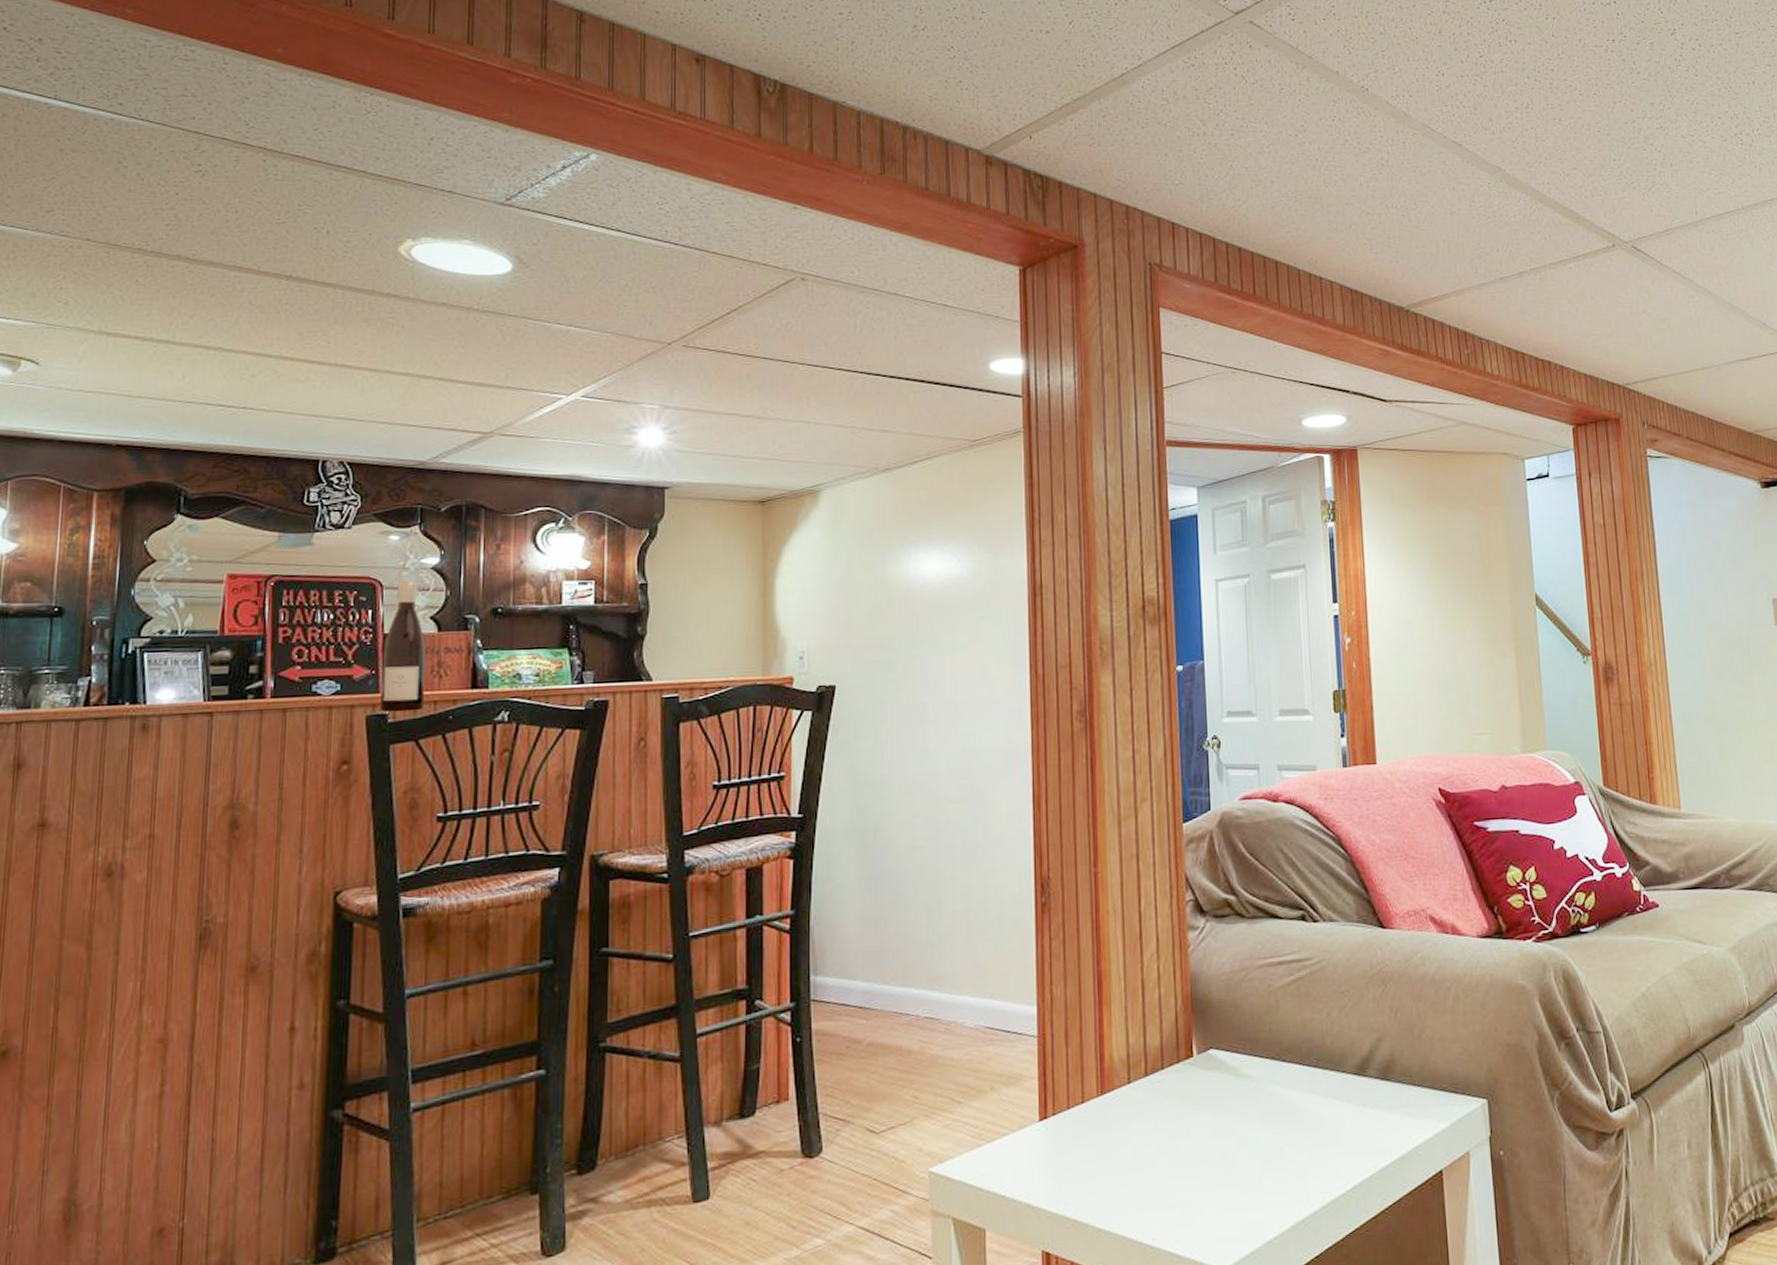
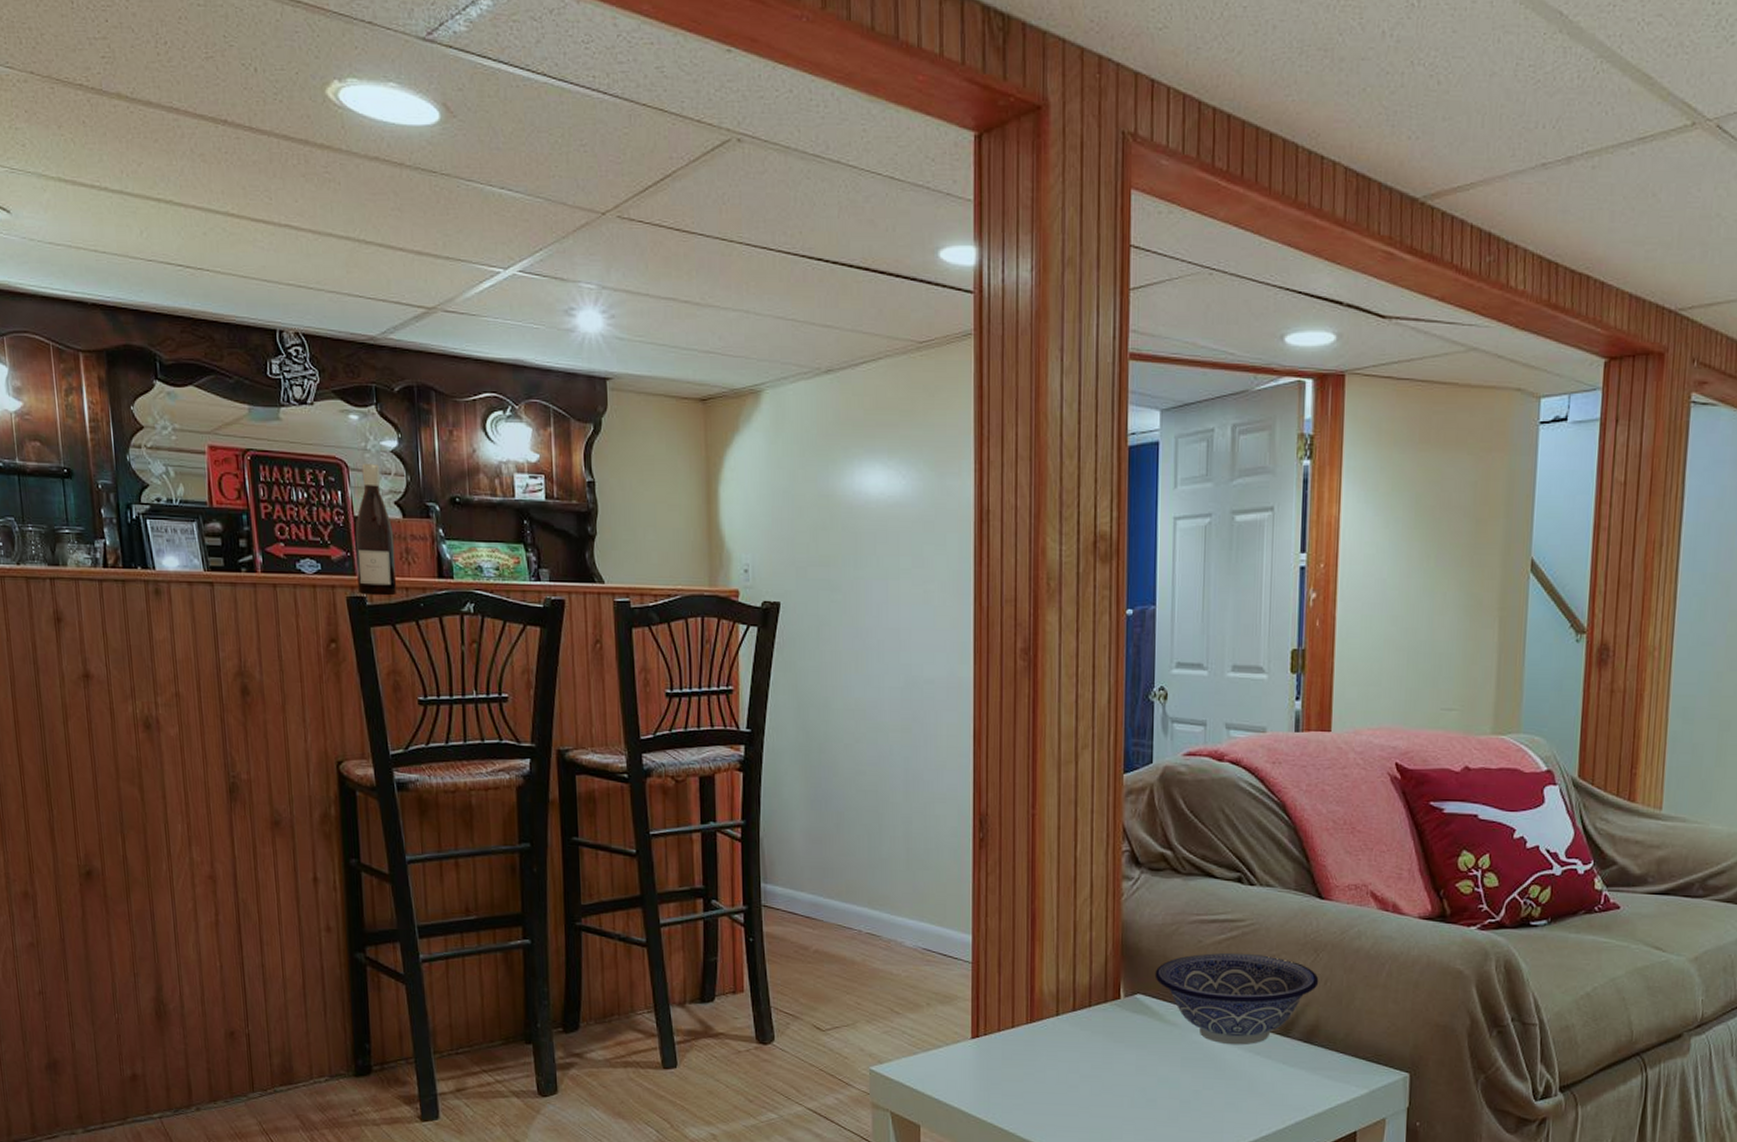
decorative bowl: none [1226,992,1389,1093] -> present [1155,953,1319,1045]

